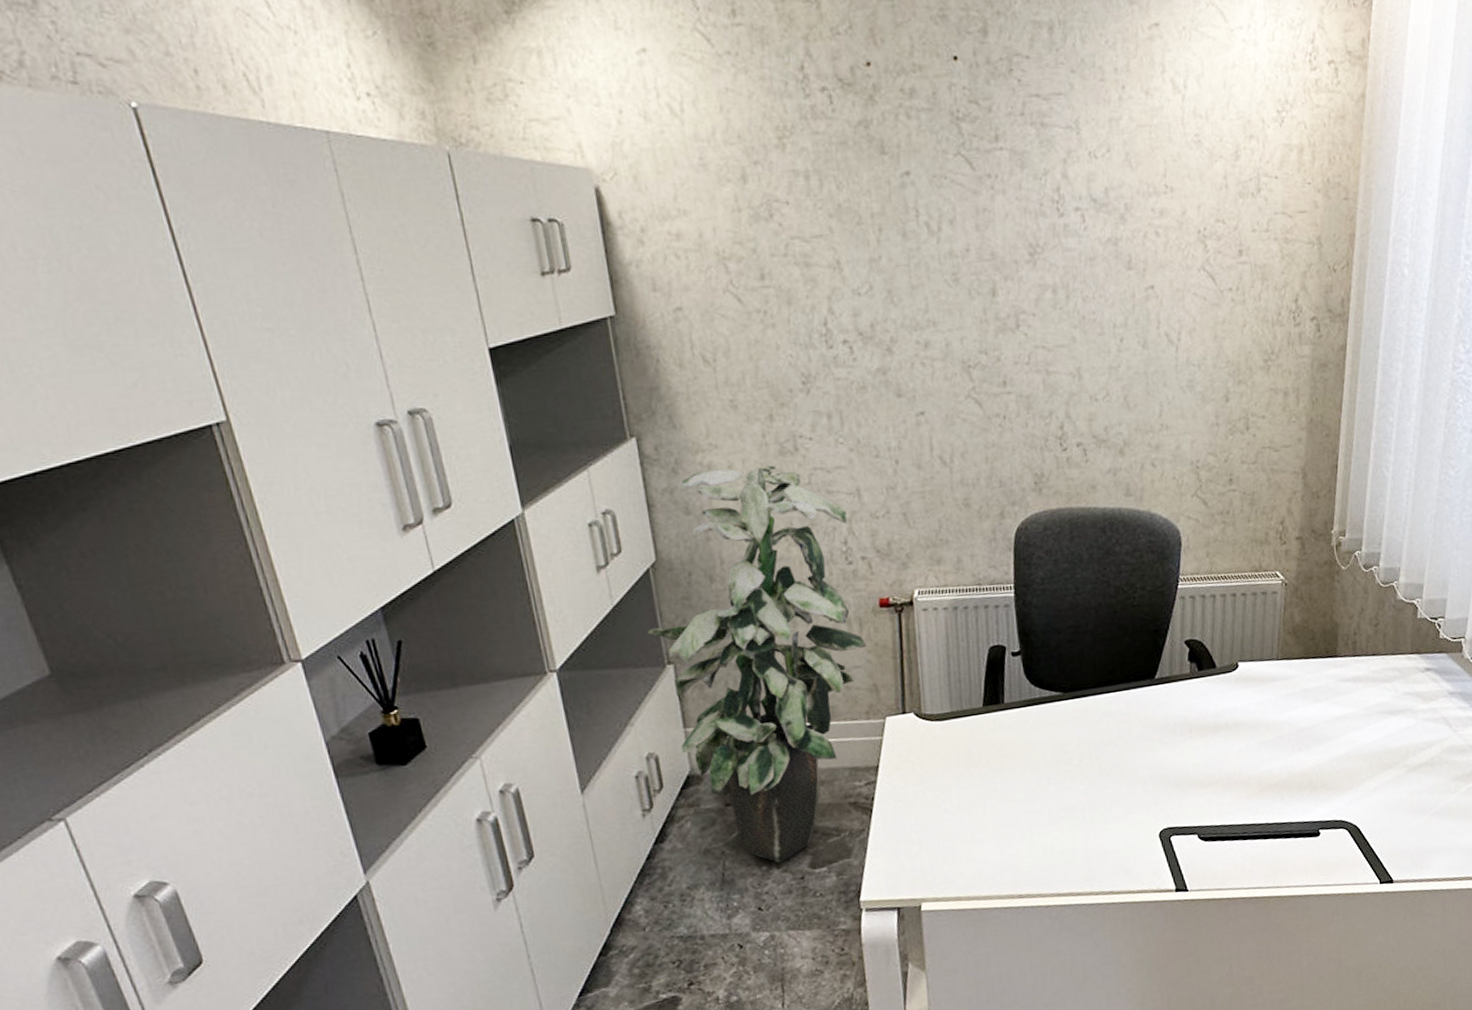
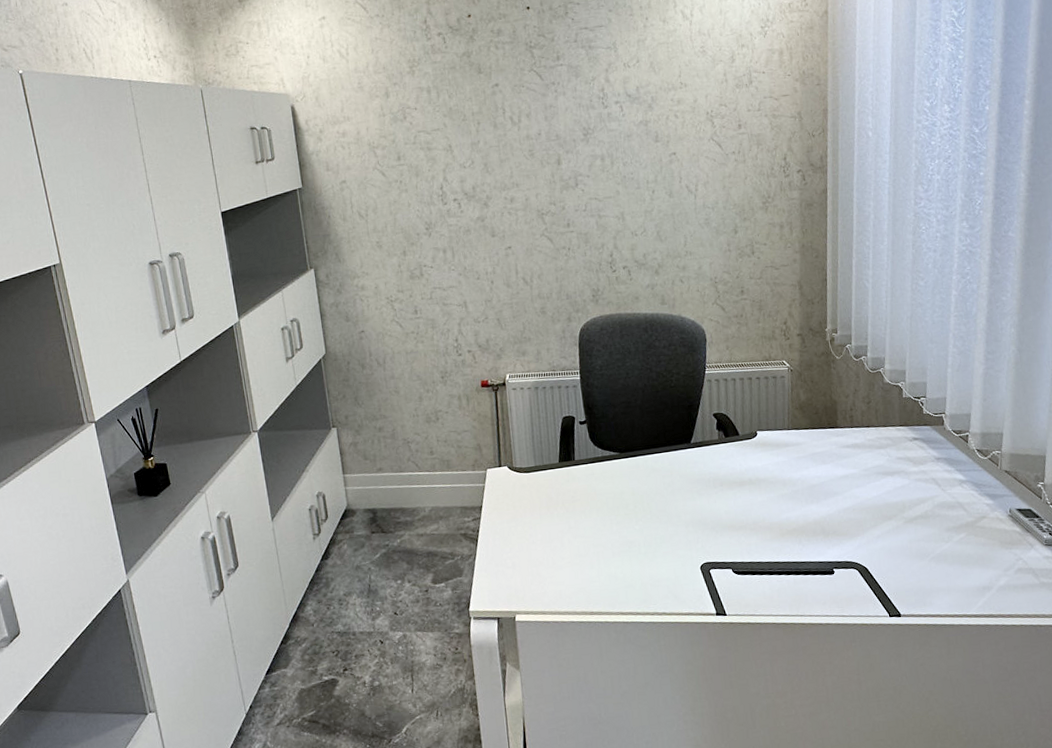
indoor plant: present [647,465,867,863] -> none [319,286,473,578]

